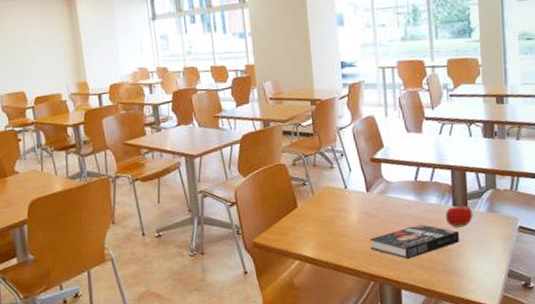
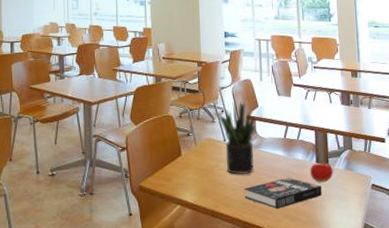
potted plant: none [336,142,382,225] -> present [217,101,256,175]

